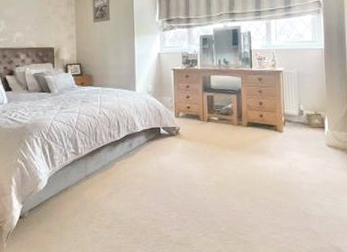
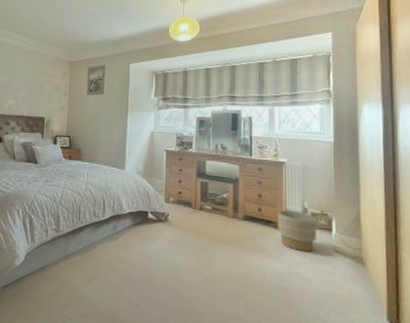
planter: none [277,113,312,149] -> present [277,210,317,252]

